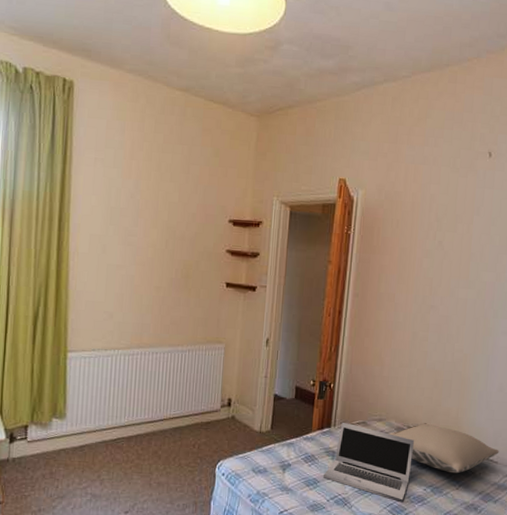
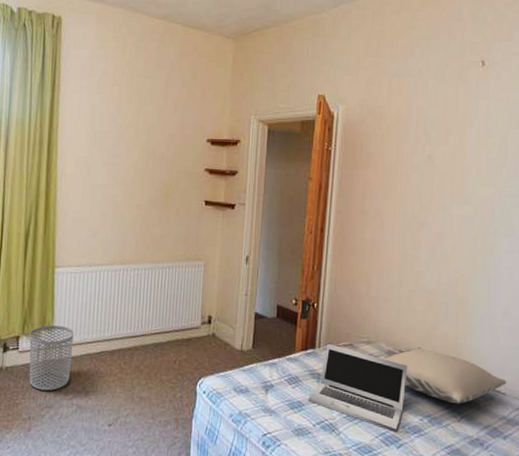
waste bin: none [39,412,88,481] -> present [29,325,74,391]

